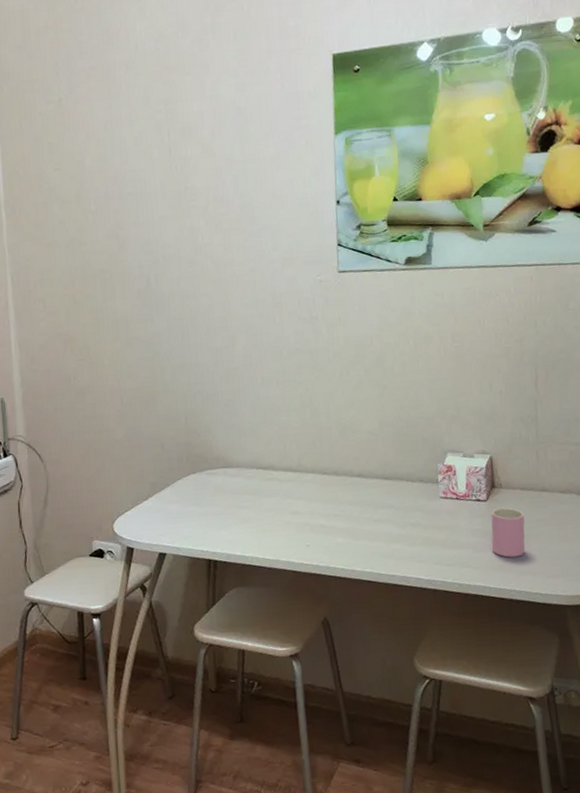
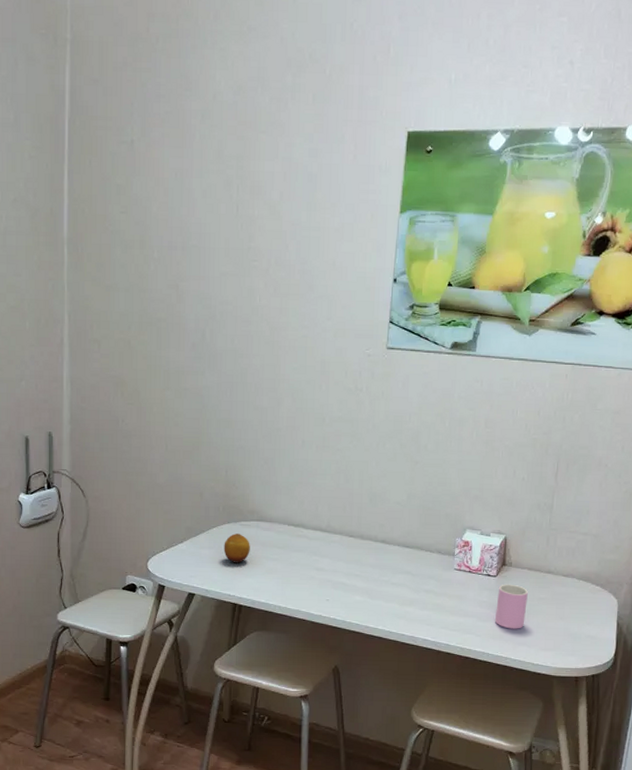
fruit: none [191,483,220,516] -> present [224,534,250,563]

